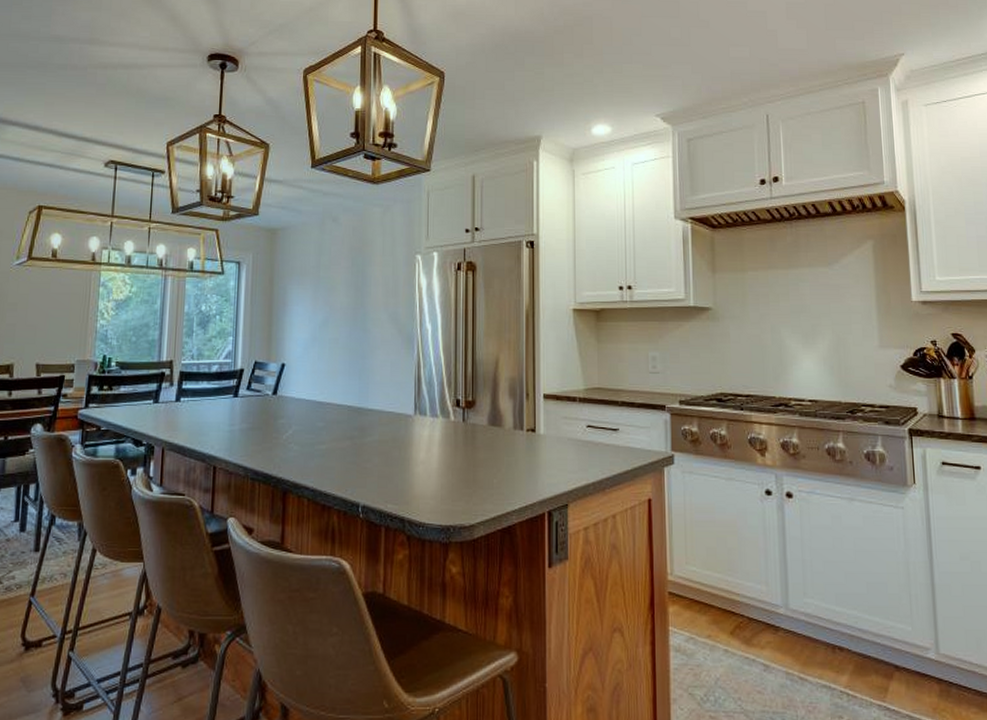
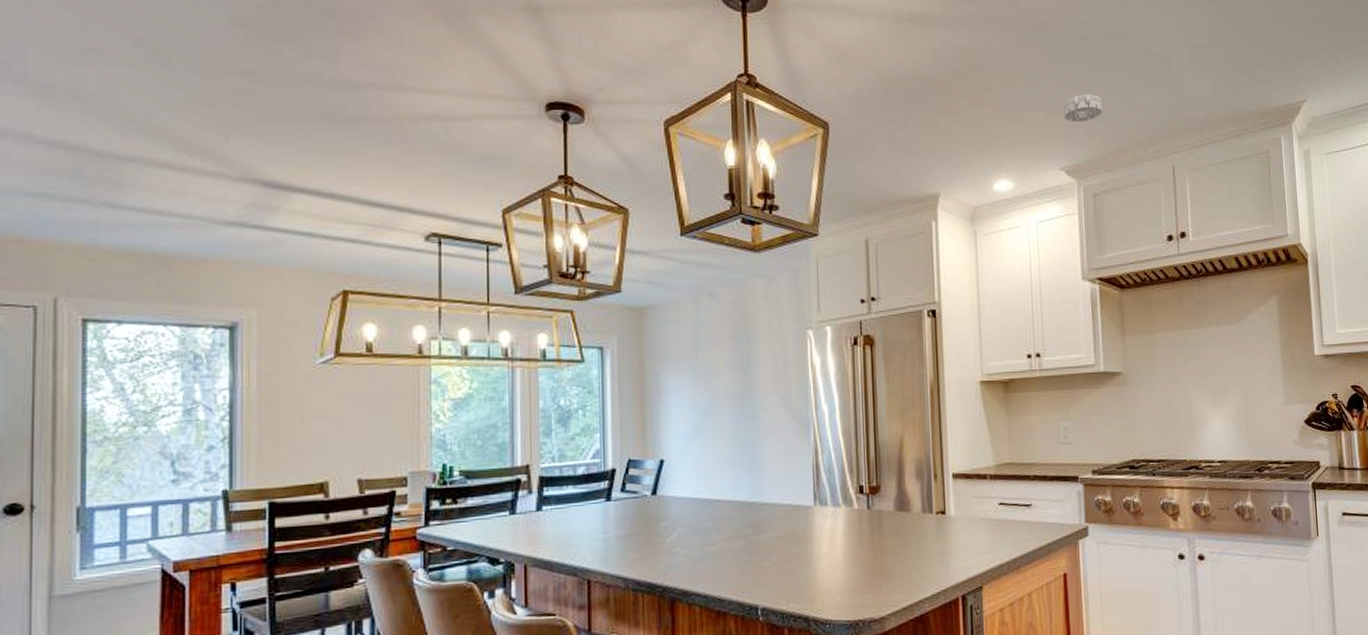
smoke detector: none [660,47,698,73] -> present [1063,94,1103,123]

